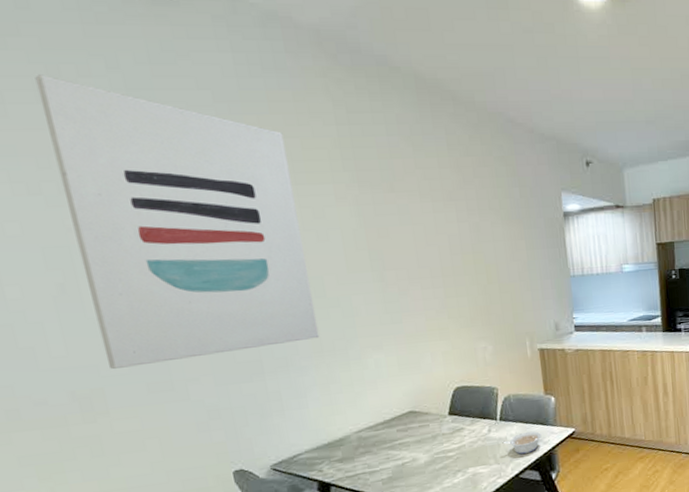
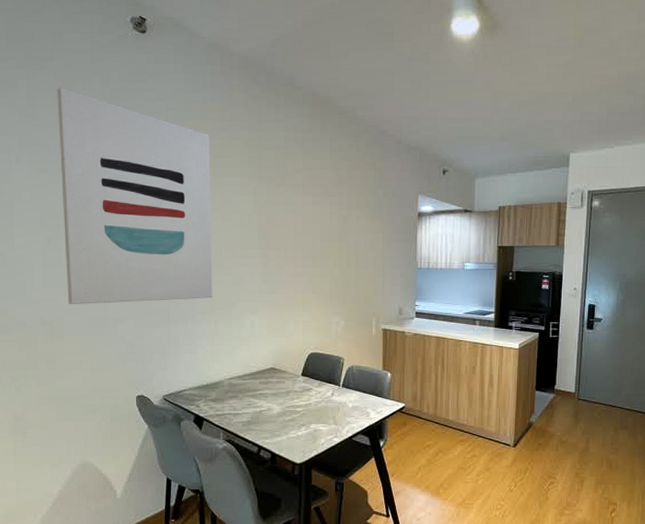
legume: present [502,431,542,455] -> none [342,401,375,420]

